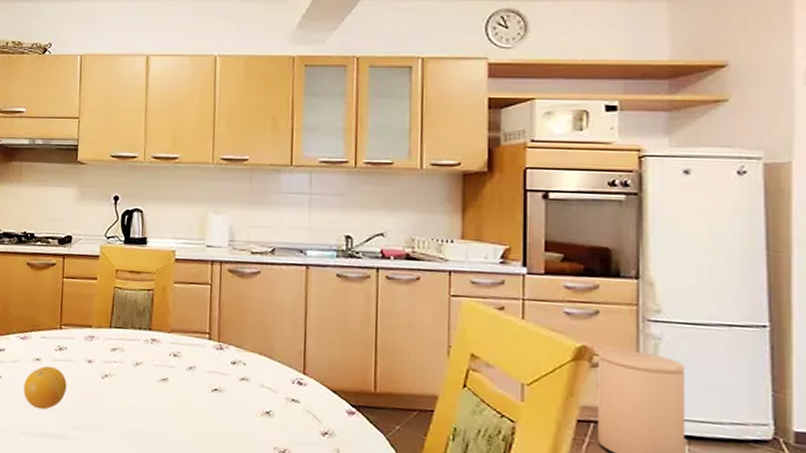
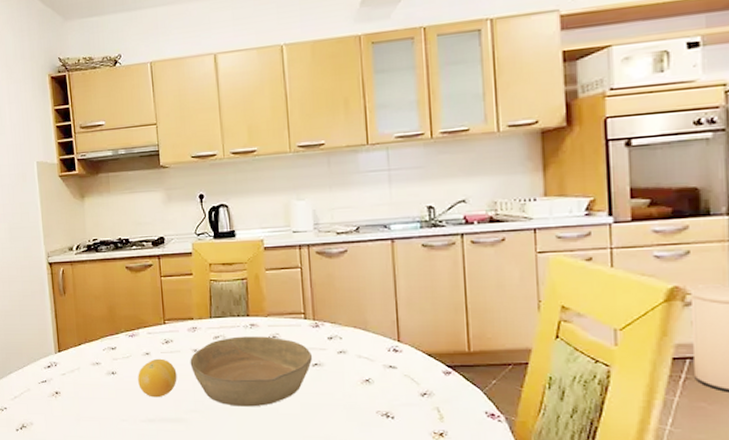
bowl: none [82,350,212,430] -> present [190,336,312,407]

